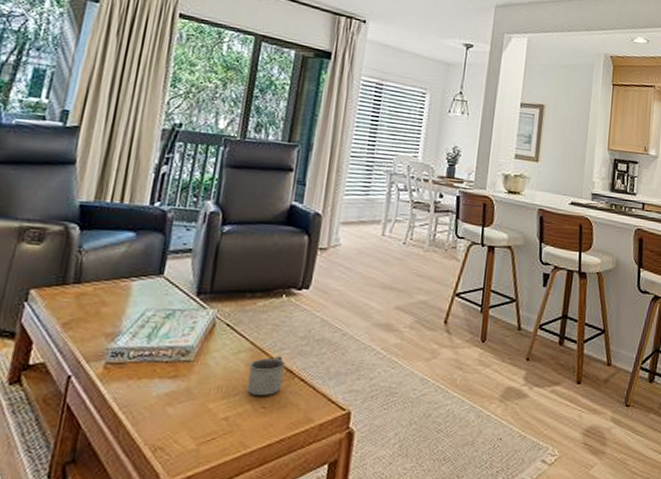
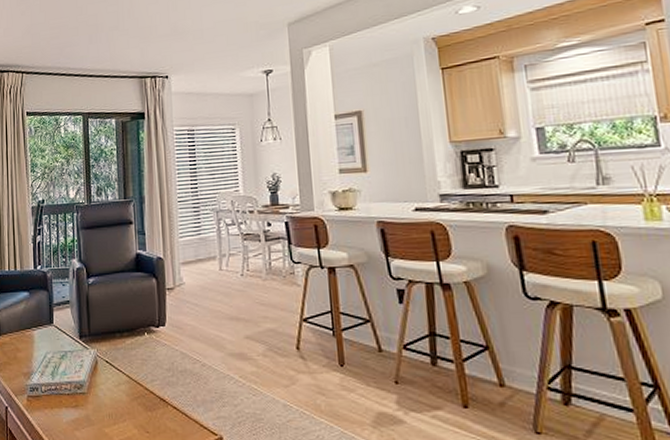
mug: present [247,356,286,395] -> none [129,387,159,422]

